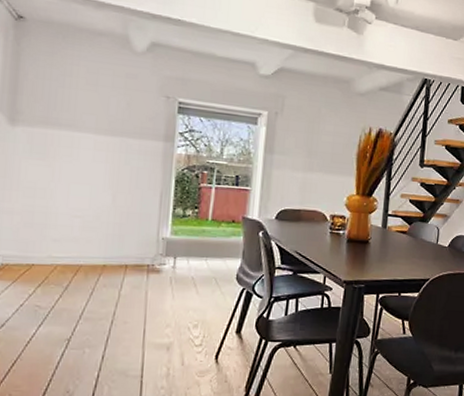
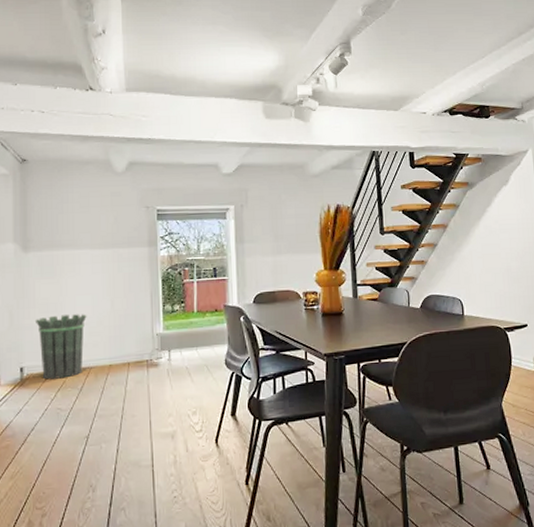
waste bin: none [16,202,82,274] -> present [34,314,87,380]

